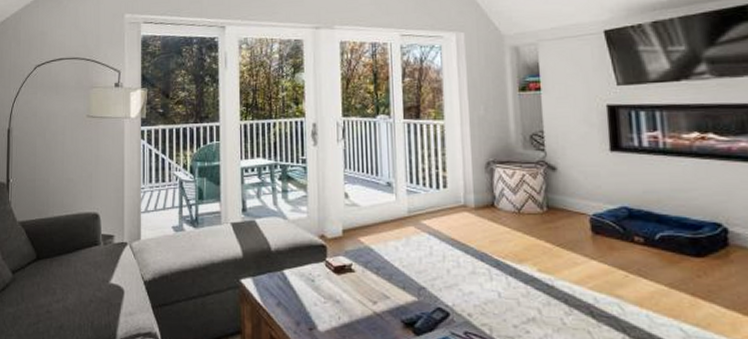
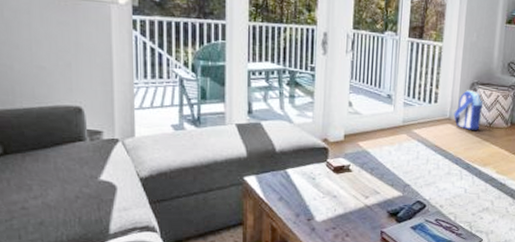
backpack: none [469,170,507,218] -> present [453,90,484,130]

